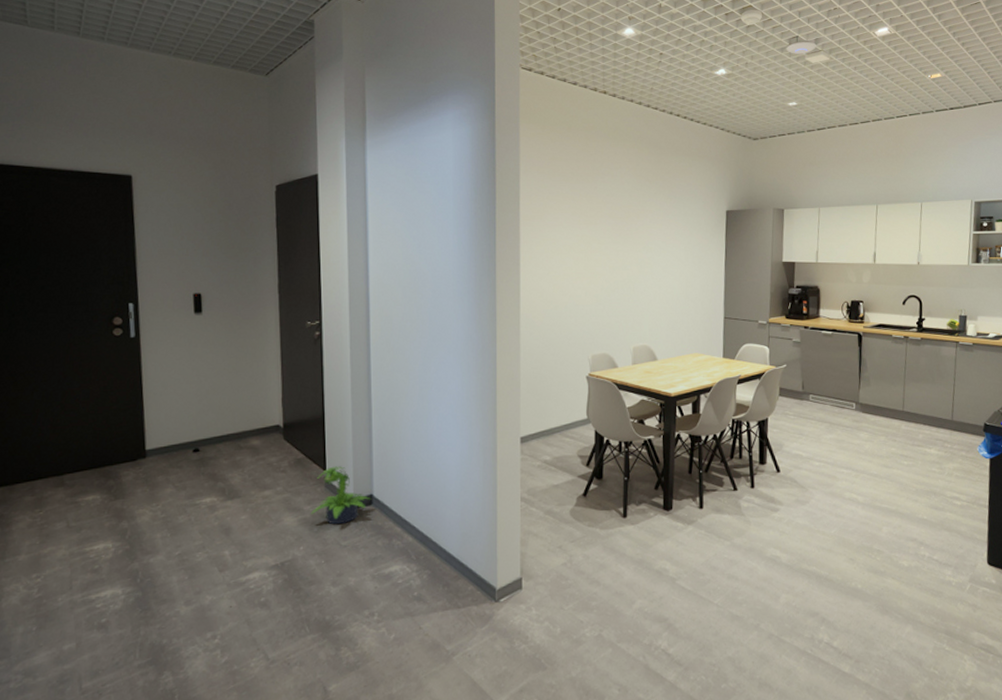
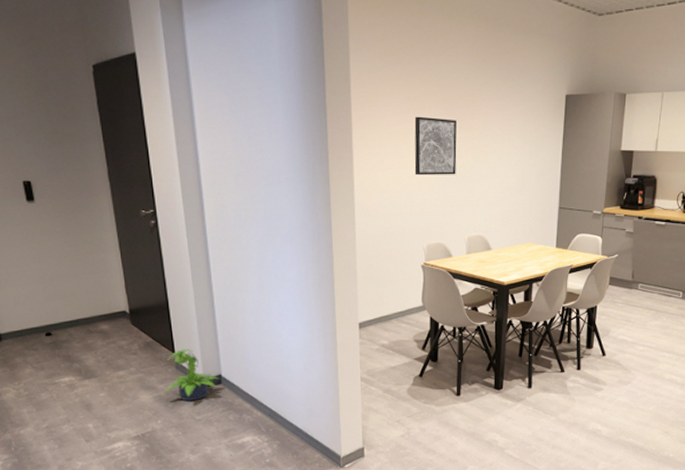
wall art: none [580,231,622,287] -> present [414,116,457,176]

